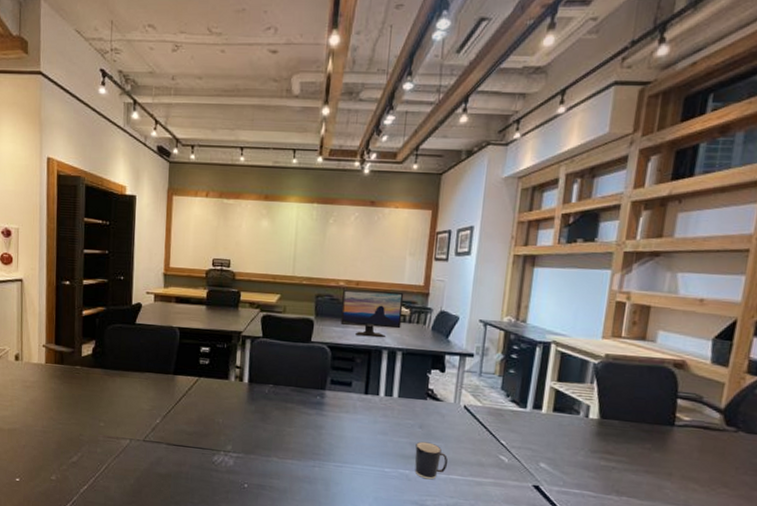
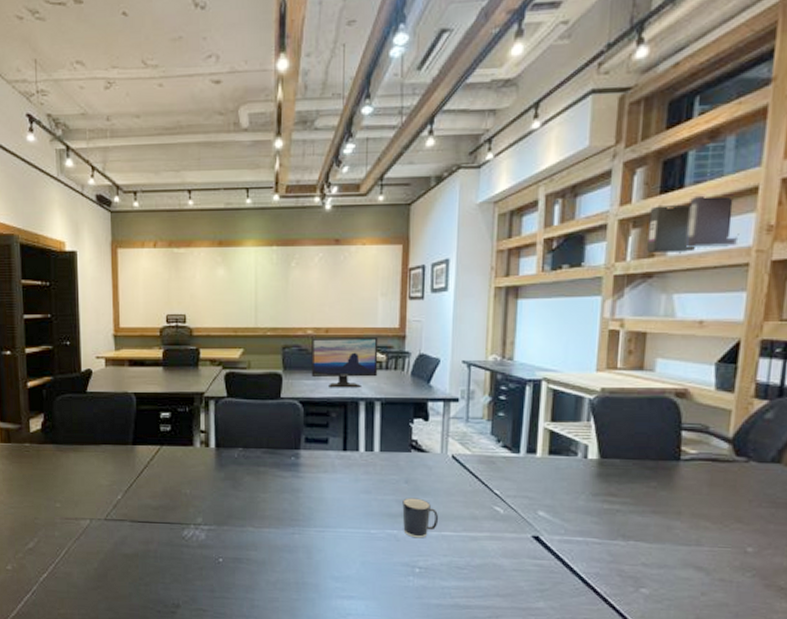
binder: none [656,191,701,235] -> present [647,205,695,252]
binder: none [693,185,740,233] -> present [686,196,737,249]

